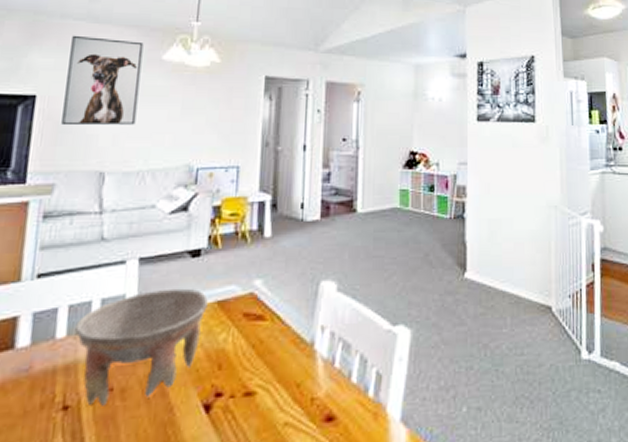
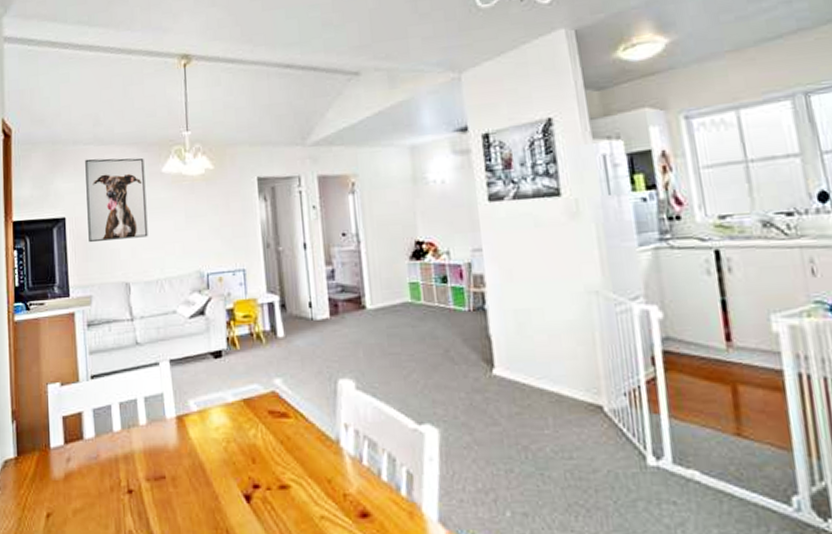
bowl: present [75,288,208,406] -> none [127,387,235,492]

